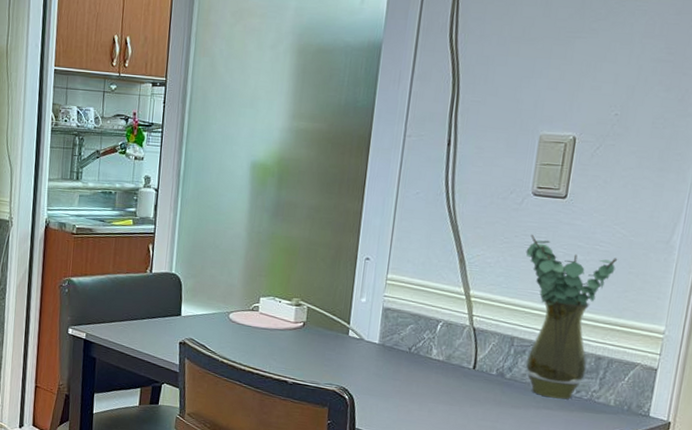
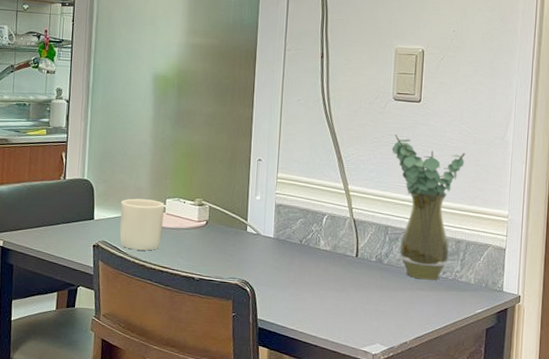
mug: none [208,295,258,351] -> present [119,198,164,251]

